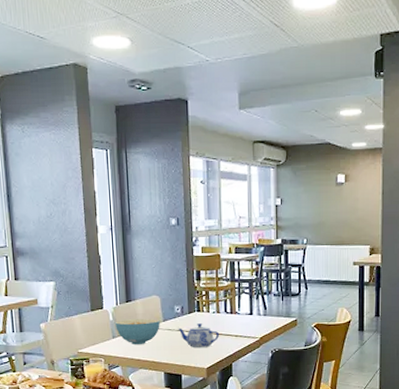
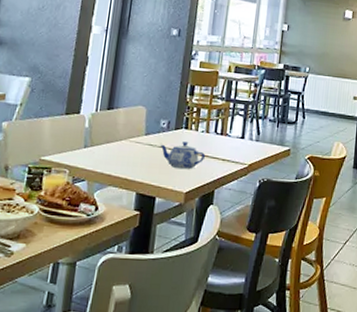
cereal bowl: present [114,319,160,344] -> none [89,128,142,158]

